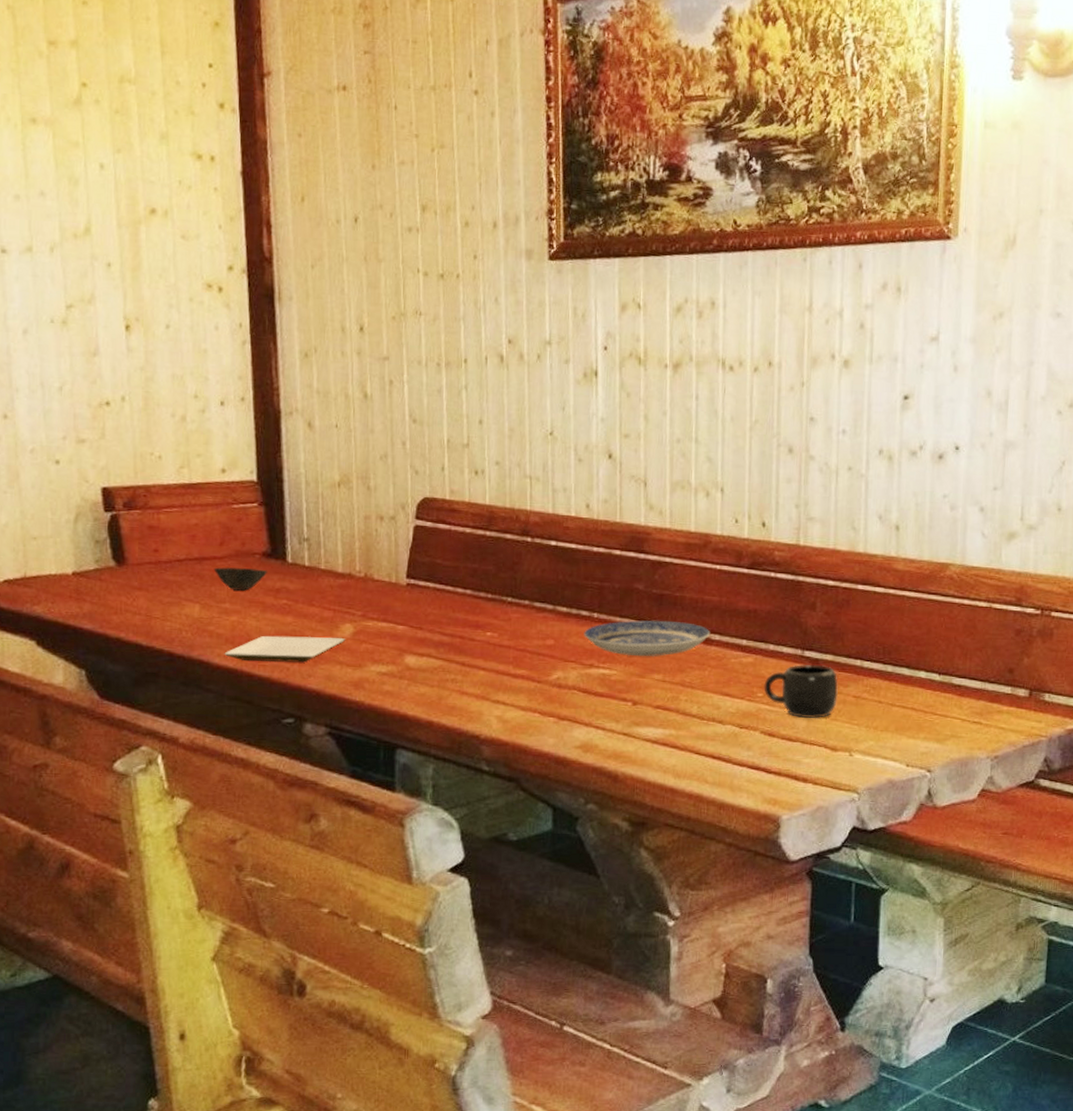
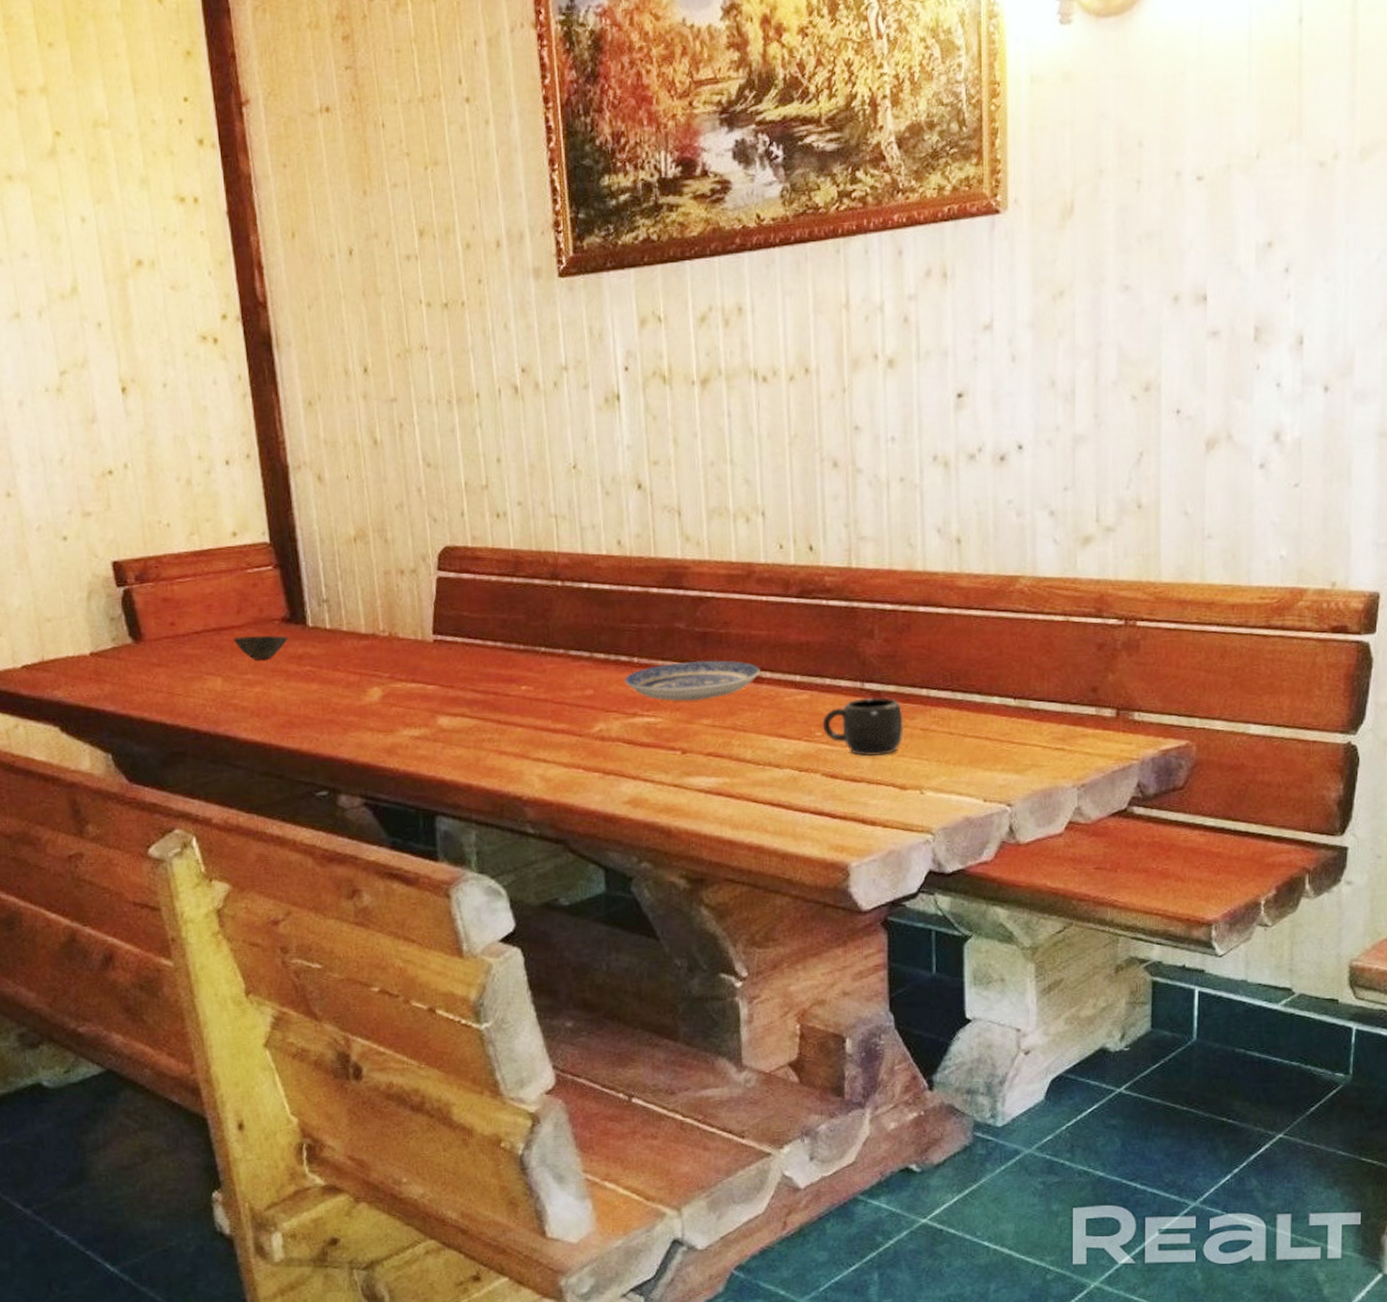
plate: present [224,635,346,663] -> none [251,703,375,733]

